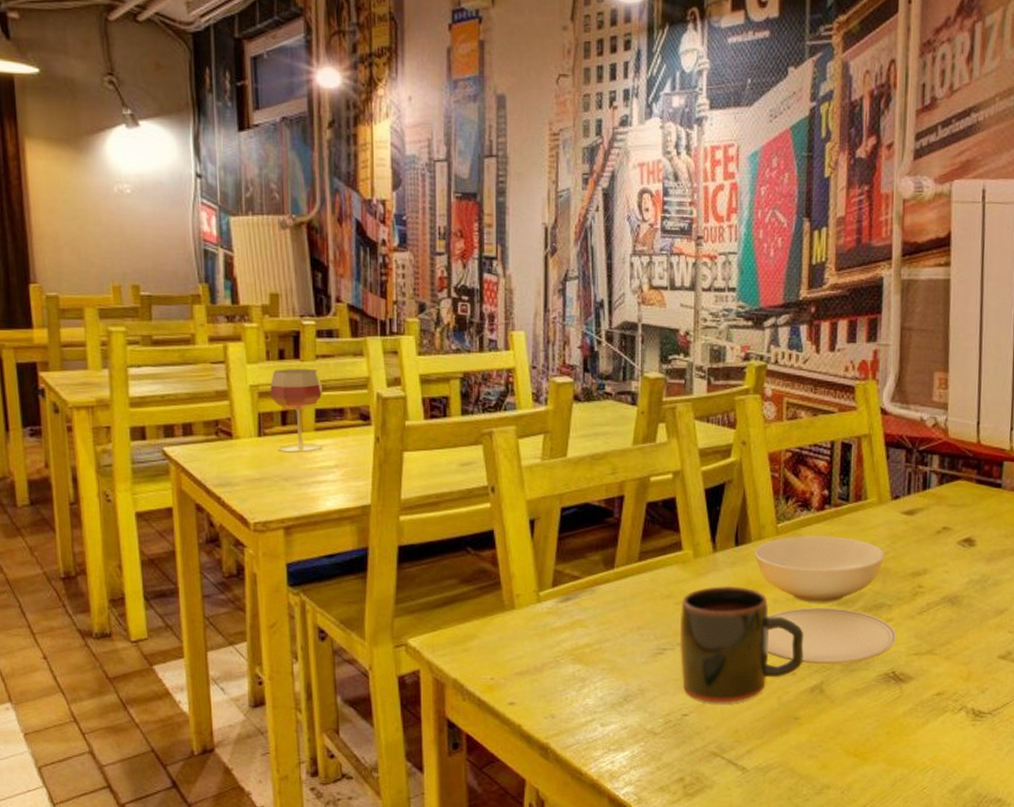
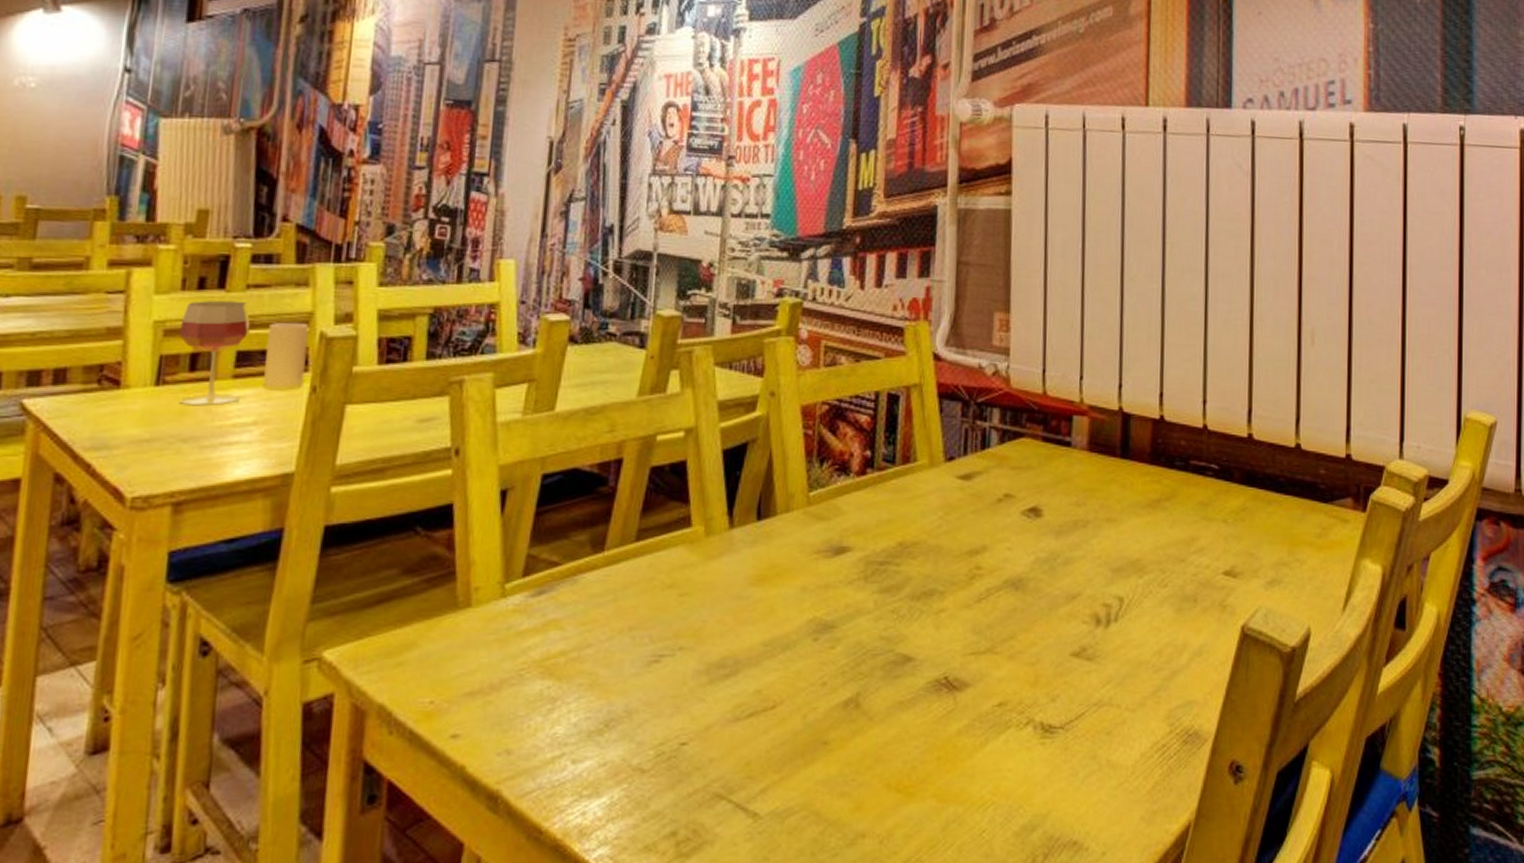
candle: none [337,385,369,441] -> present [263,322,309,391]
mug: present [679,585,804,703] -> none [680,570,838,726]
bowl: present [754,535,885,603] -> none [780,506,937,591]
plate: present [767,607,896,664] -> none [791,597,950,670]

